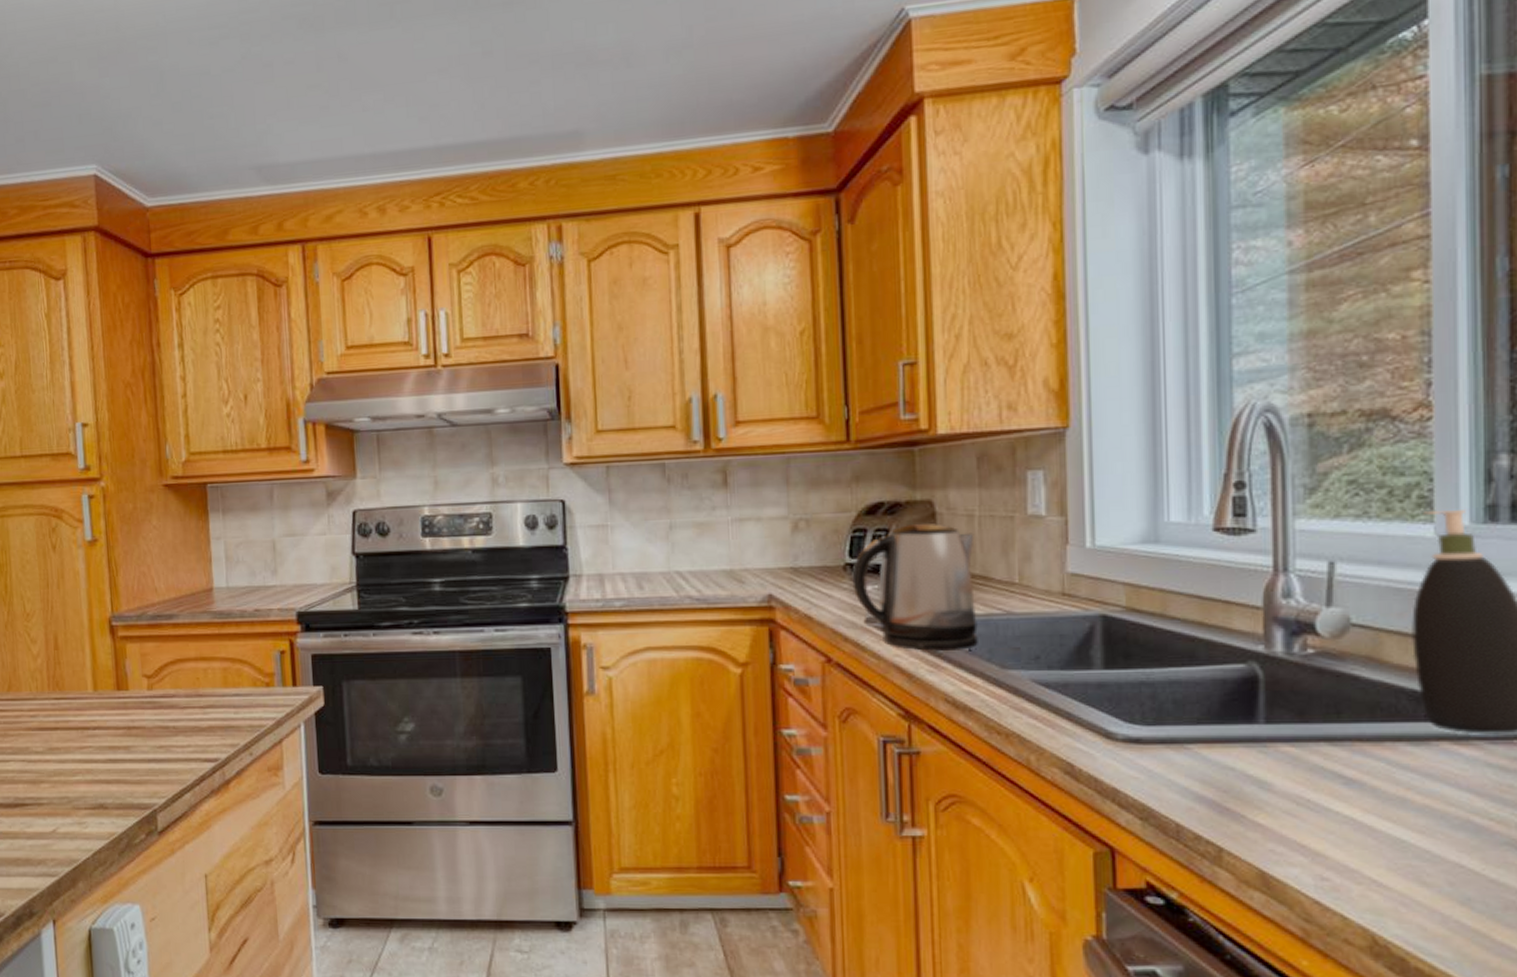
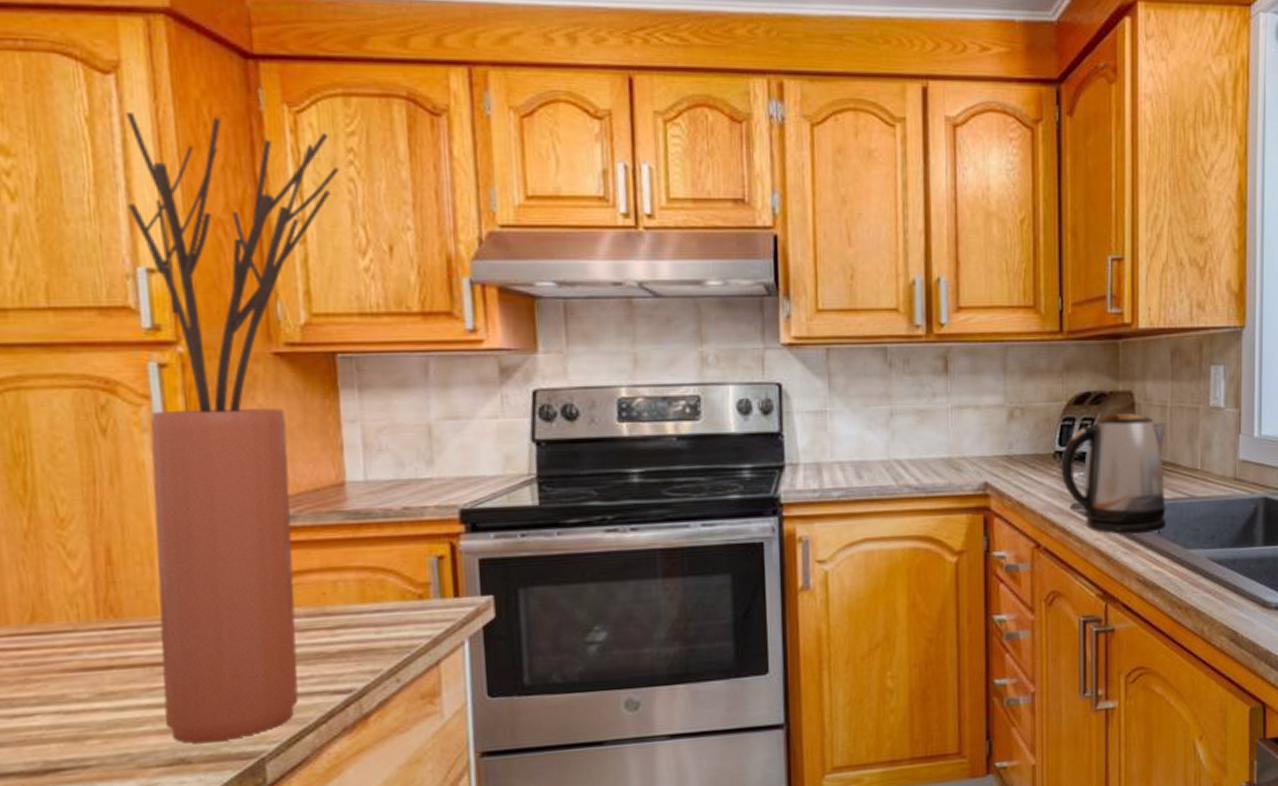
vase: none [70,305,209,794] -> present [126,111,340,743]

